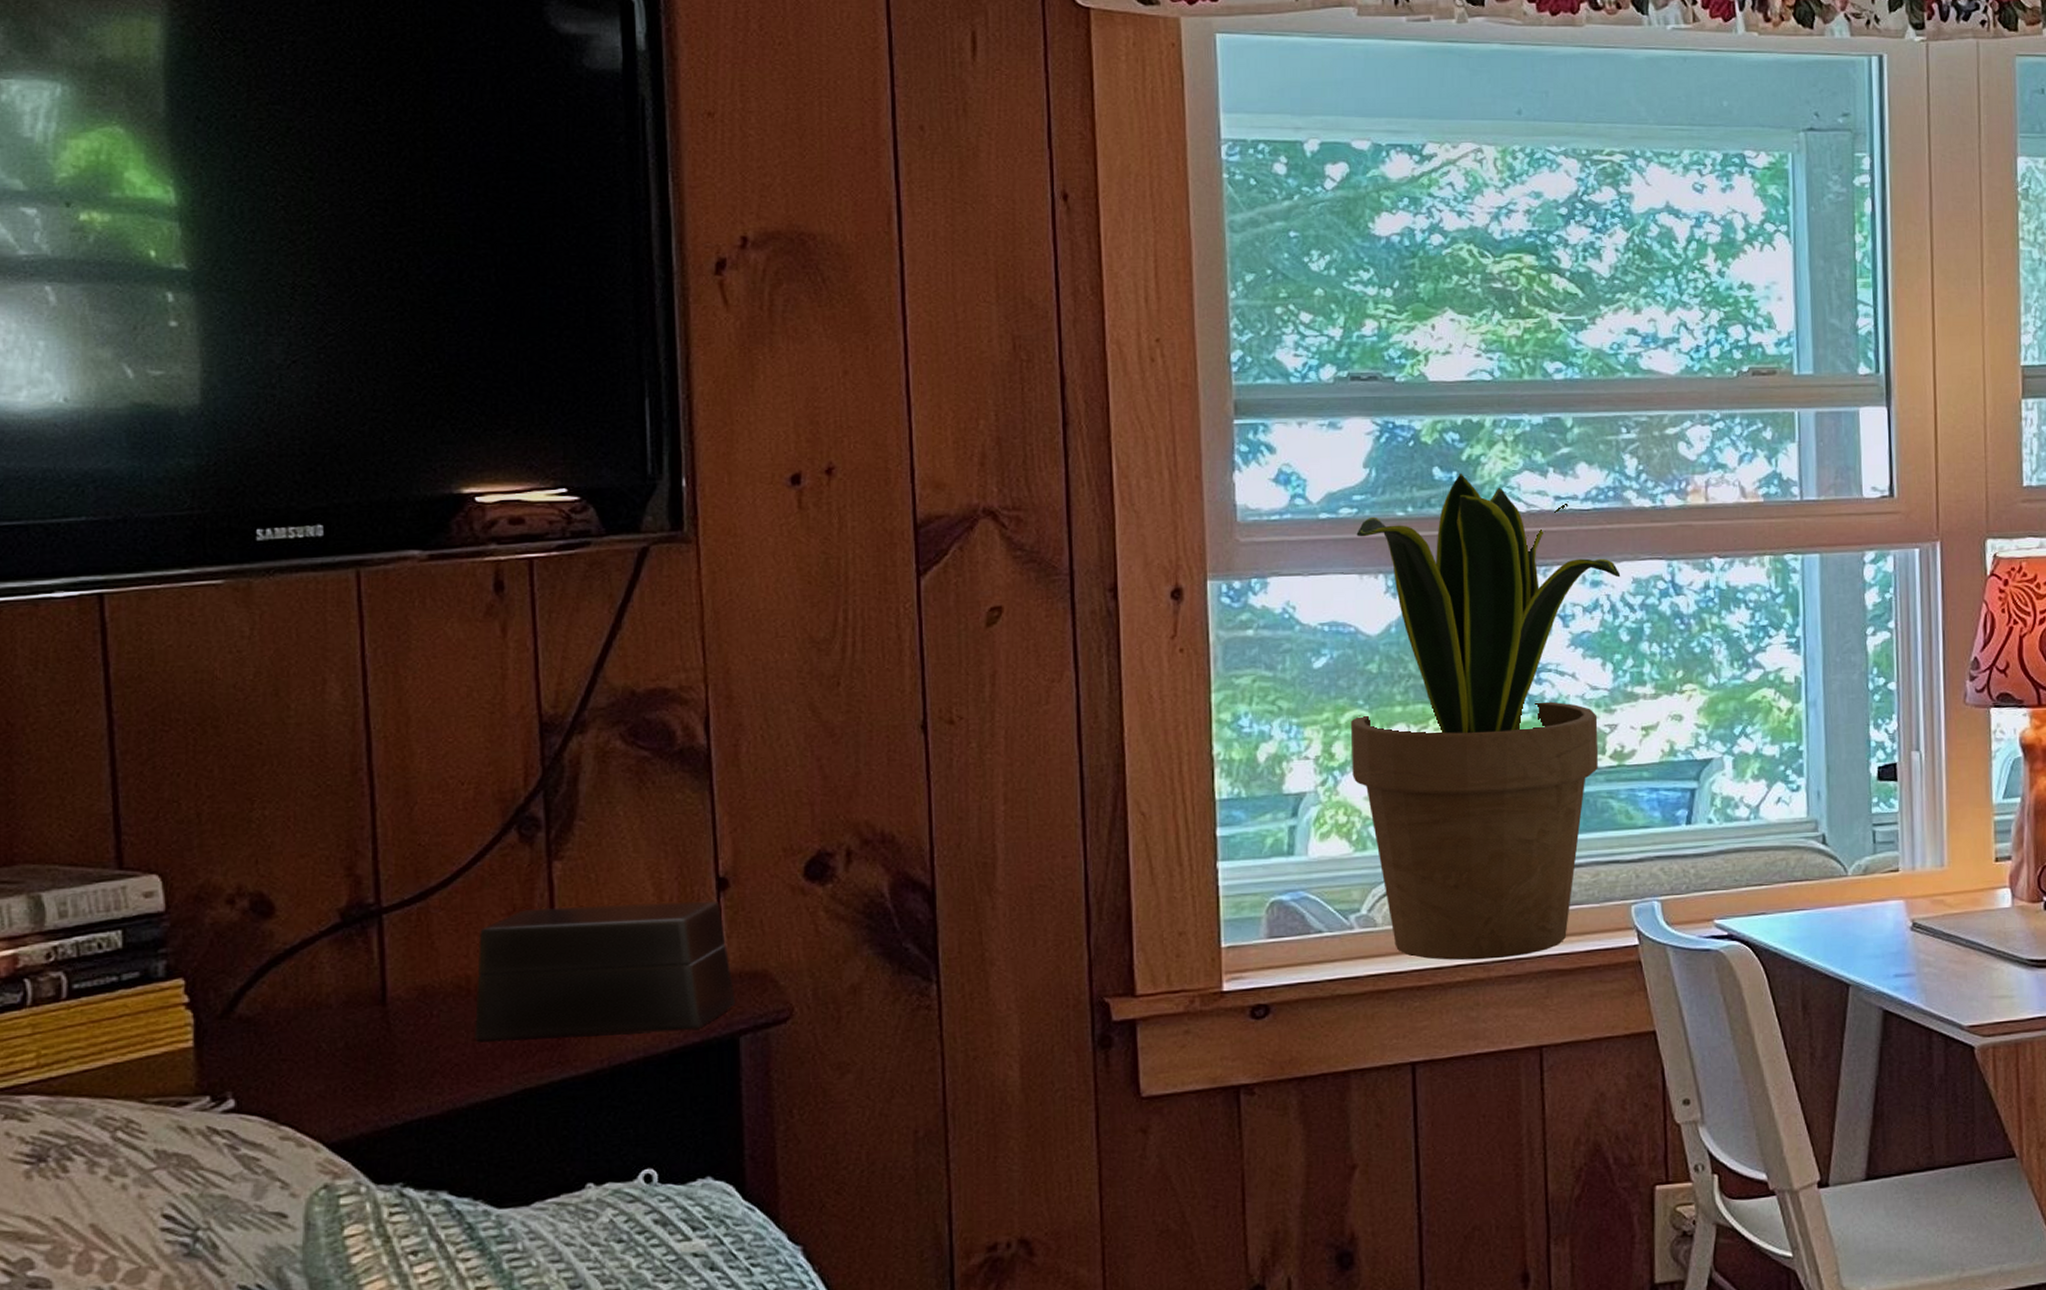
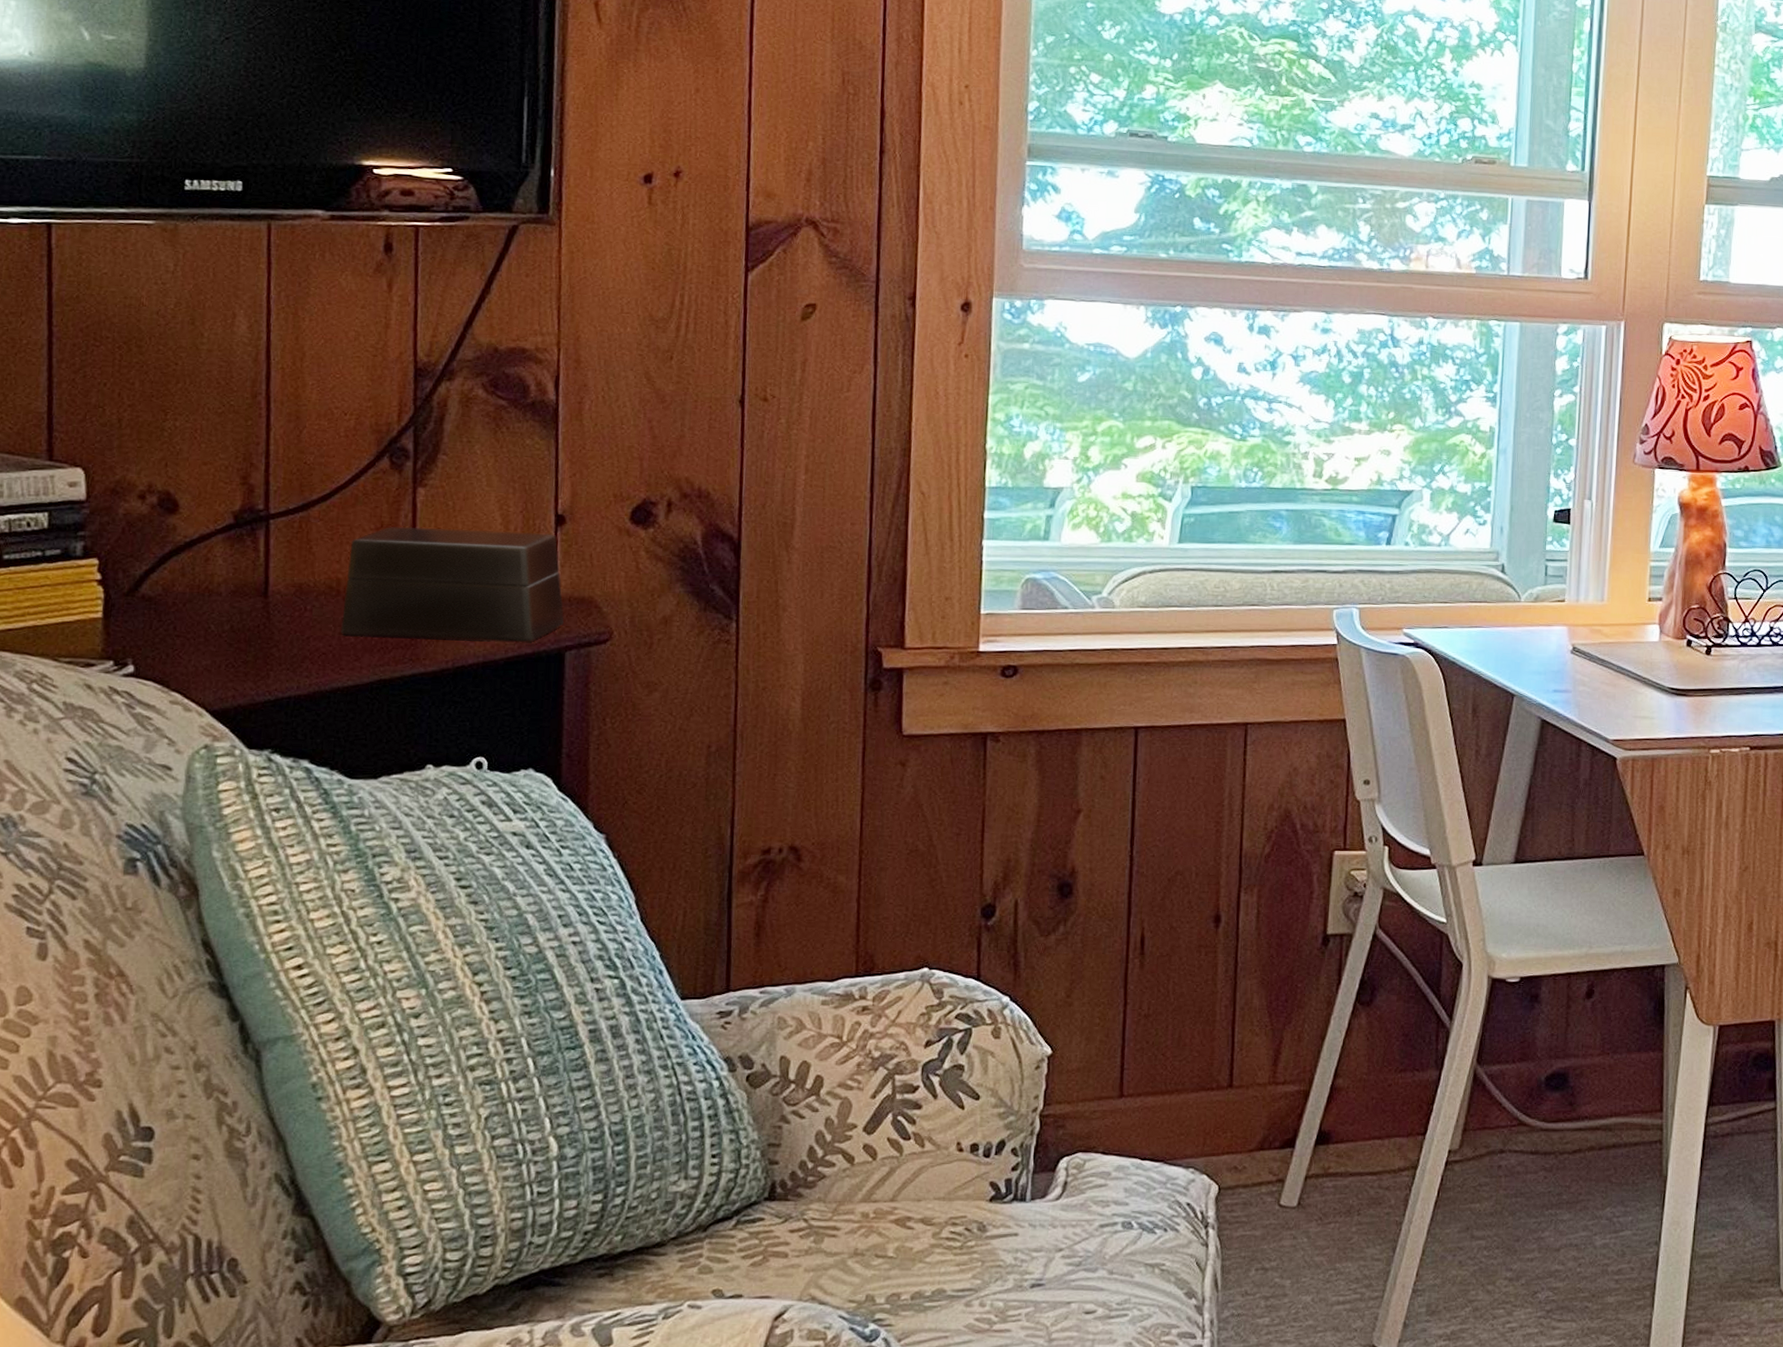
potted plant: present [1350,473,1621,961] -> none [1104,224,1348,645]

